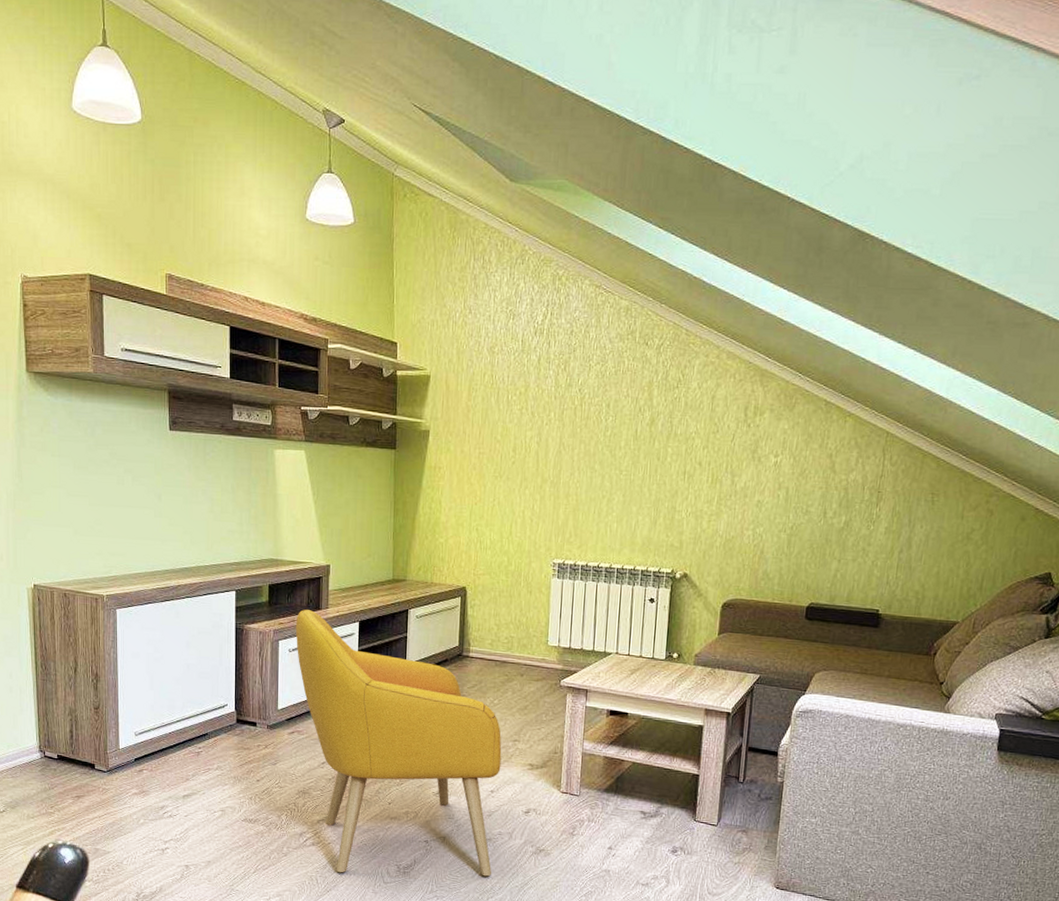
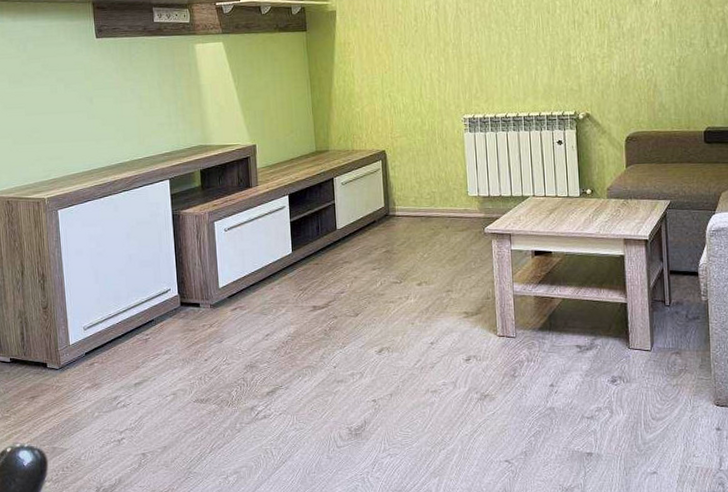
armchair: present [295,609,502,877] -> none [228,189,441,443]

